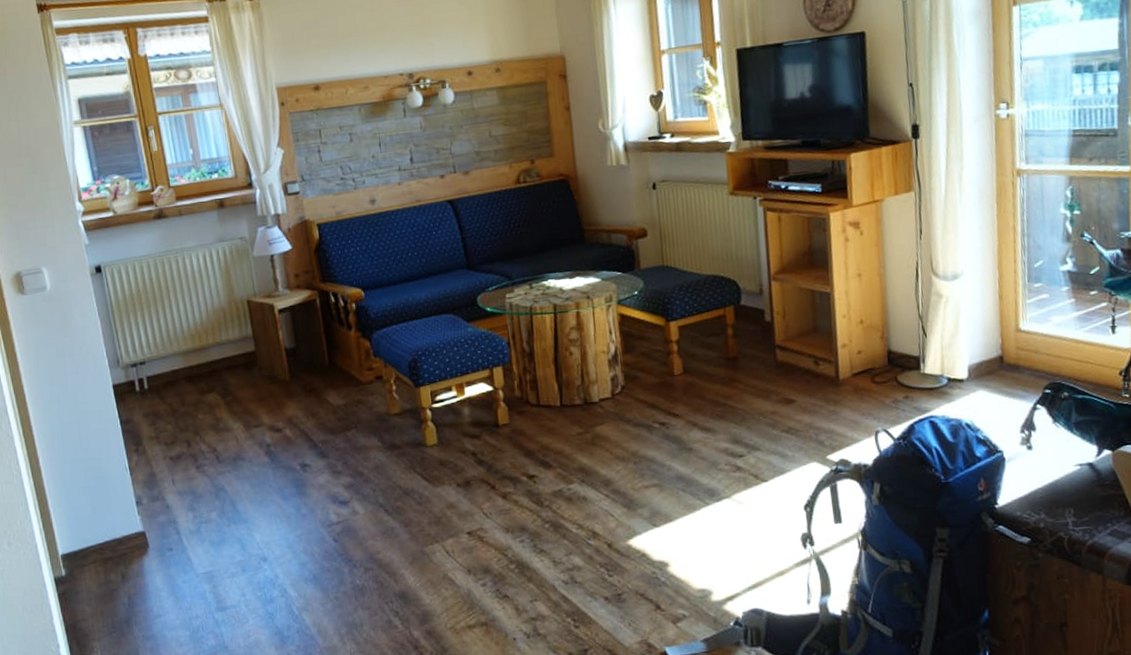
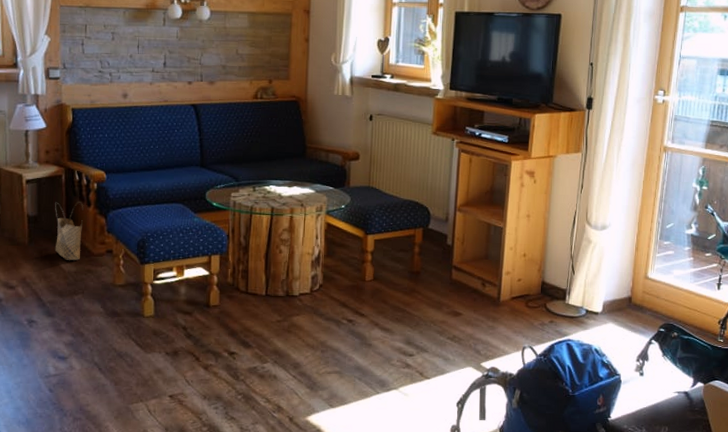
woven basket: none [313,325,348,393] -> present [54,201,83,260]

